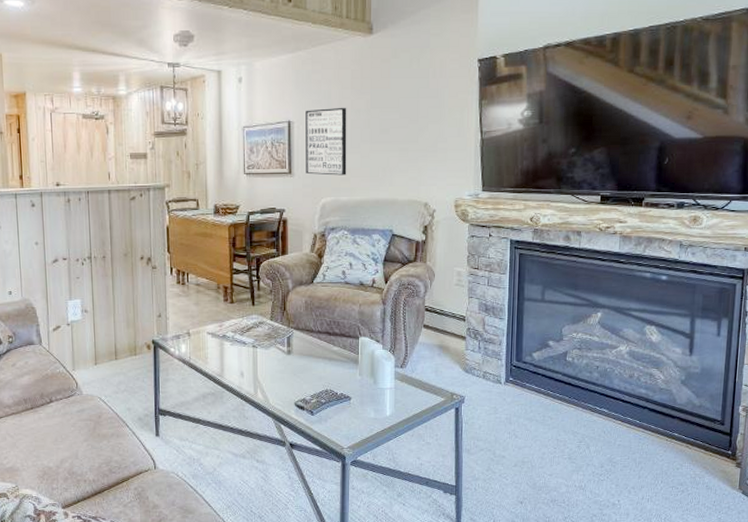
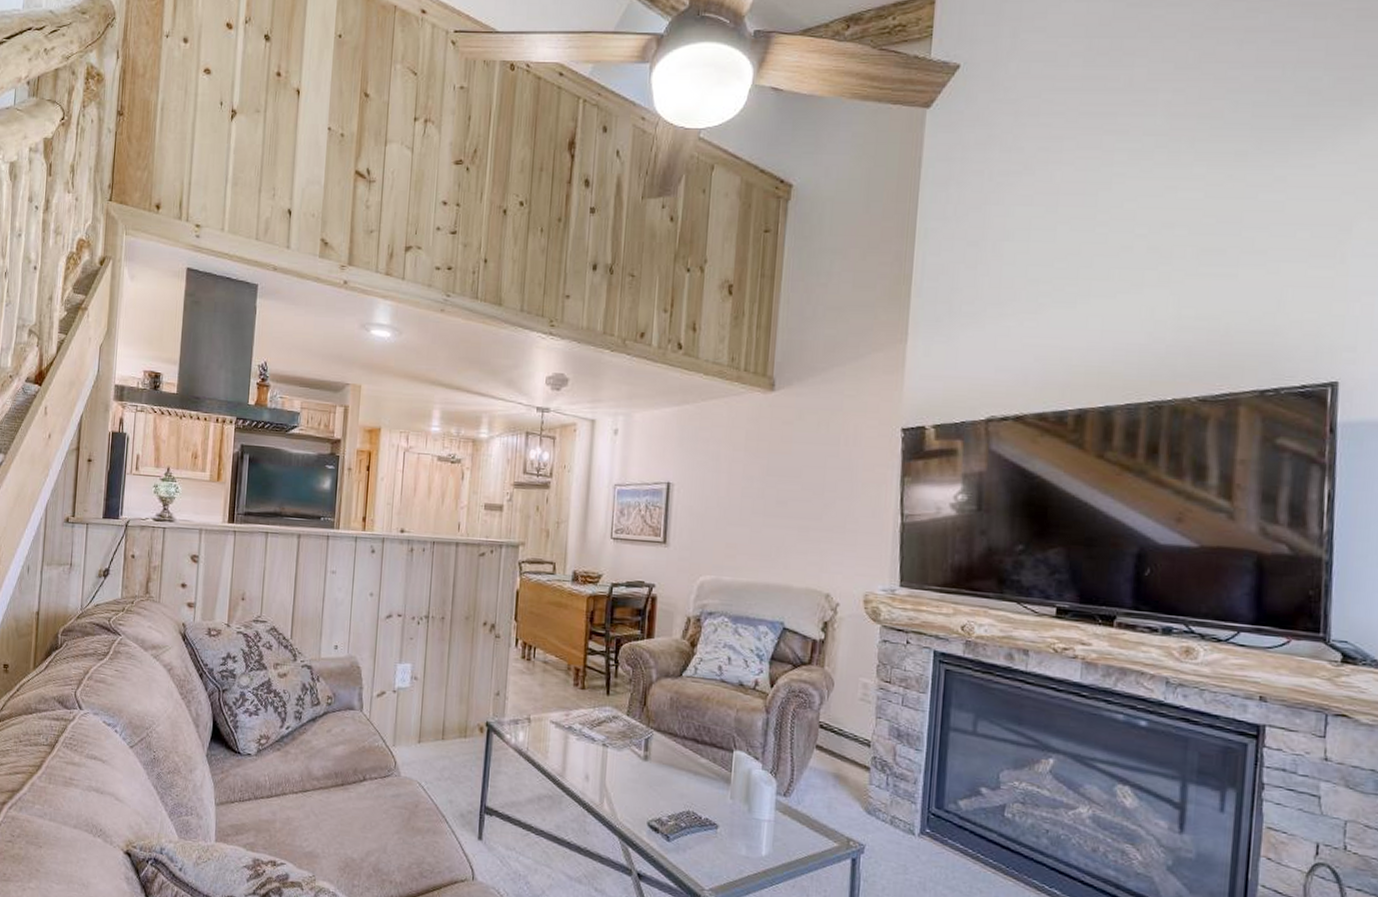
wall art: present [306,107,347,176] -> none [683,471,738,551]

